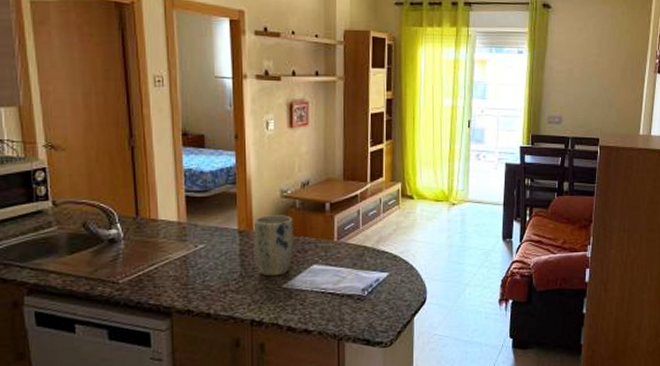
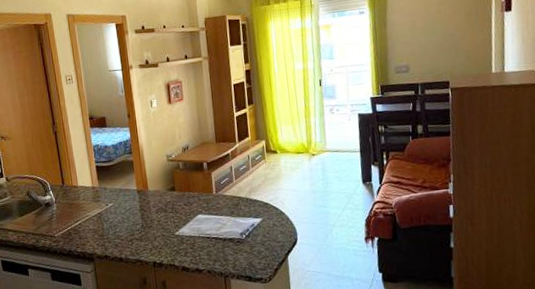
plant pot: present [253,215,294,277] -> none [148,175,181,226]

